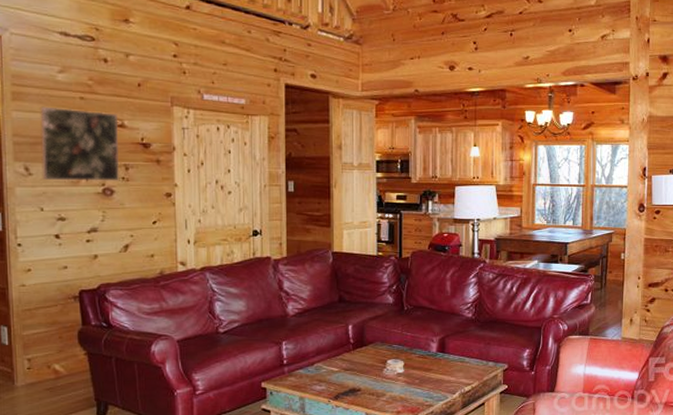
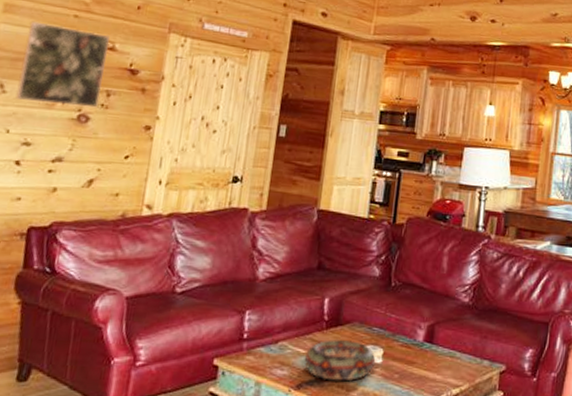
decorative bowl: none [338,357,398,390] -> present [304,340,376,381]

